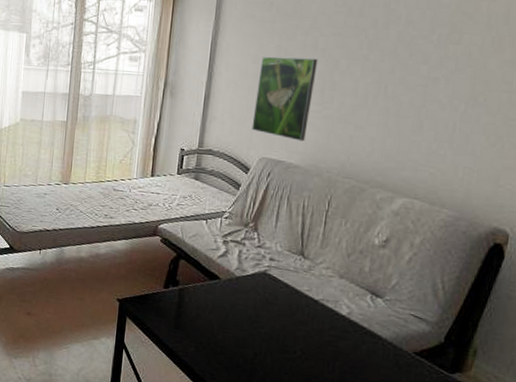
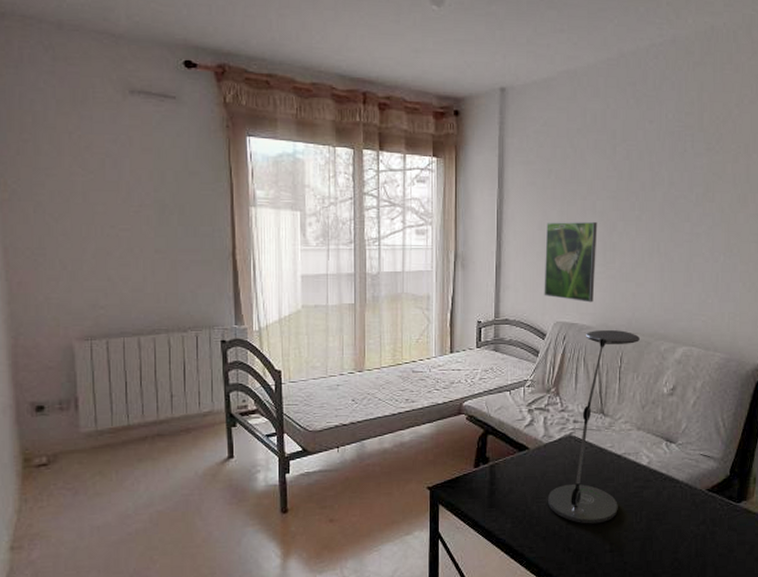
desk lamp: none [234,170,353,365] -> present [548,330,640,524]

